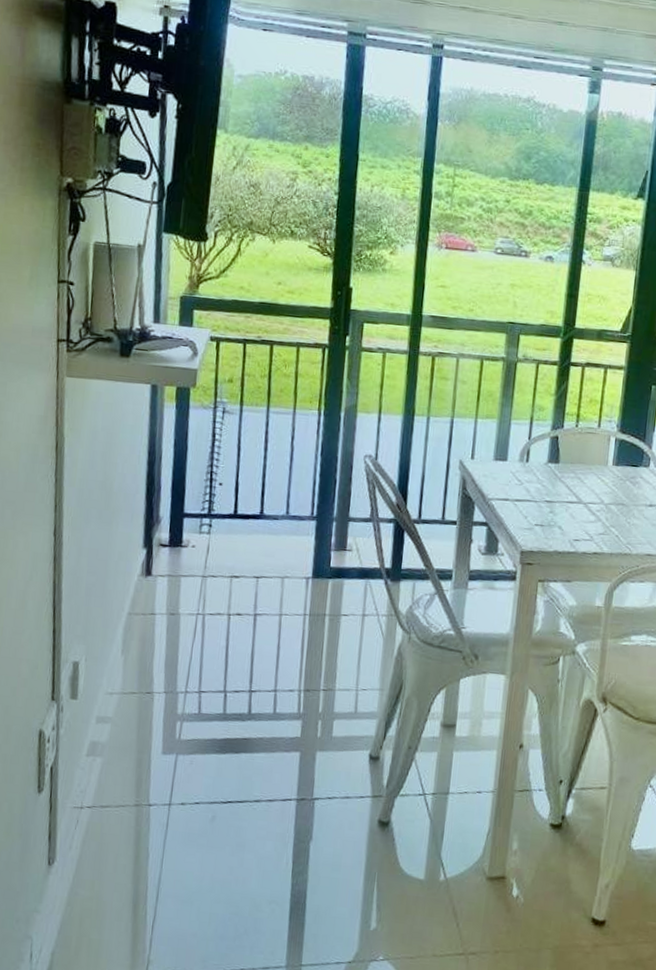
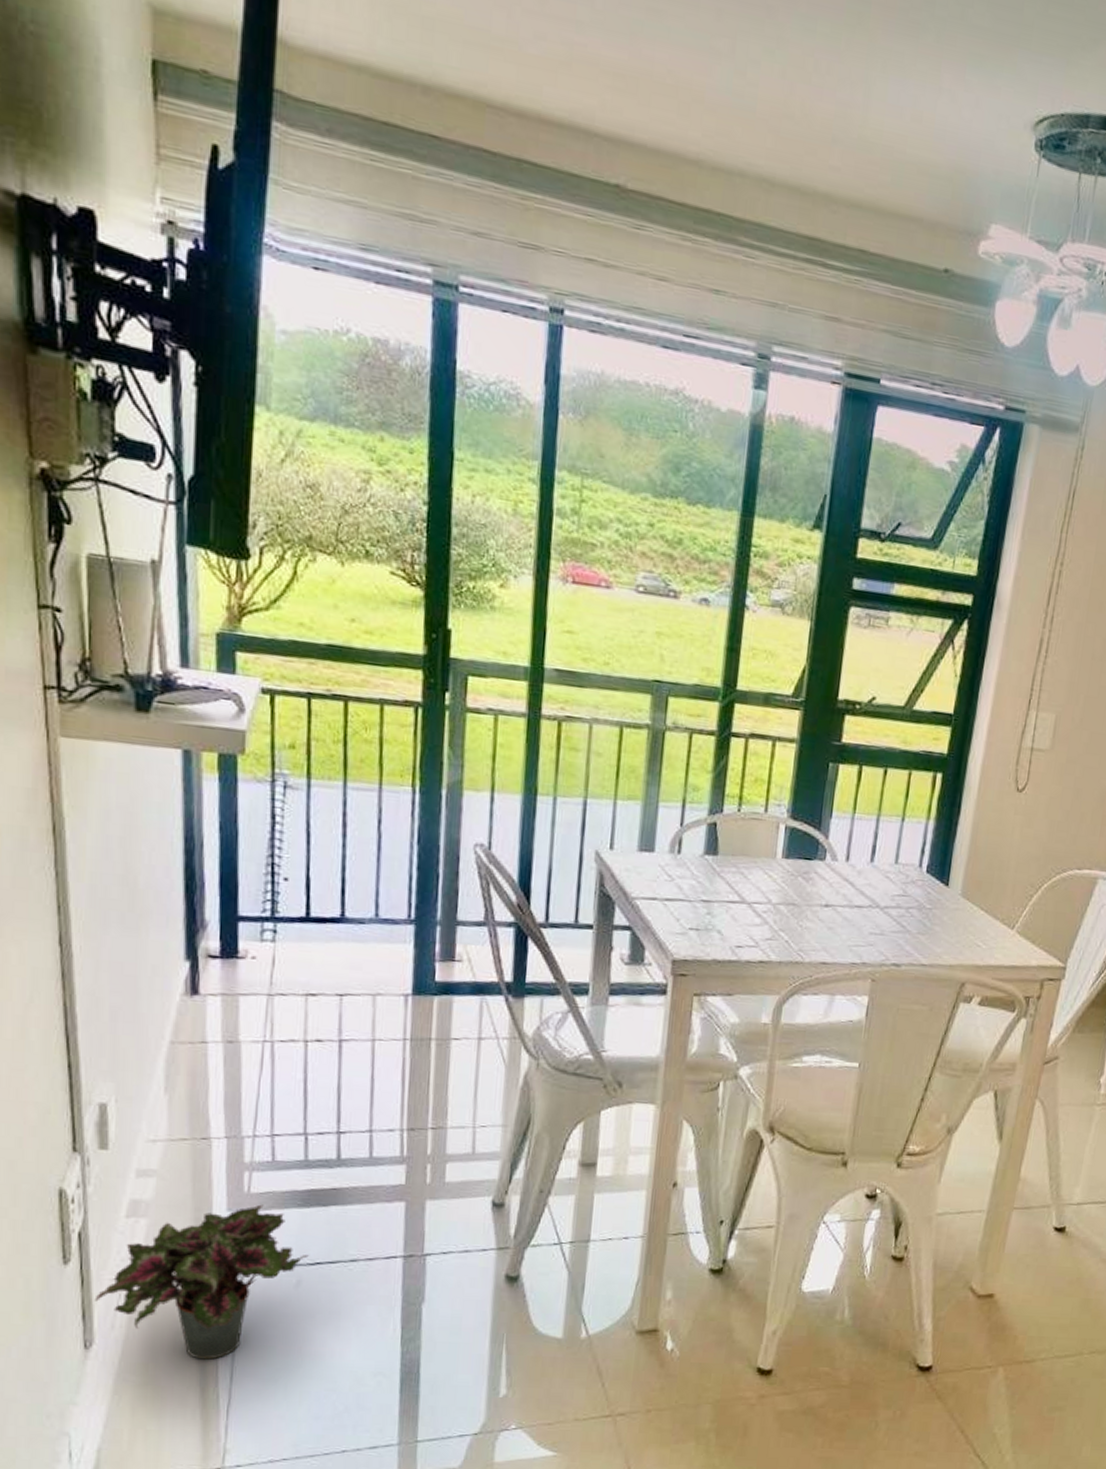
potted plant: none [58,749,222,881] -> present [94,1204,309,1360]

